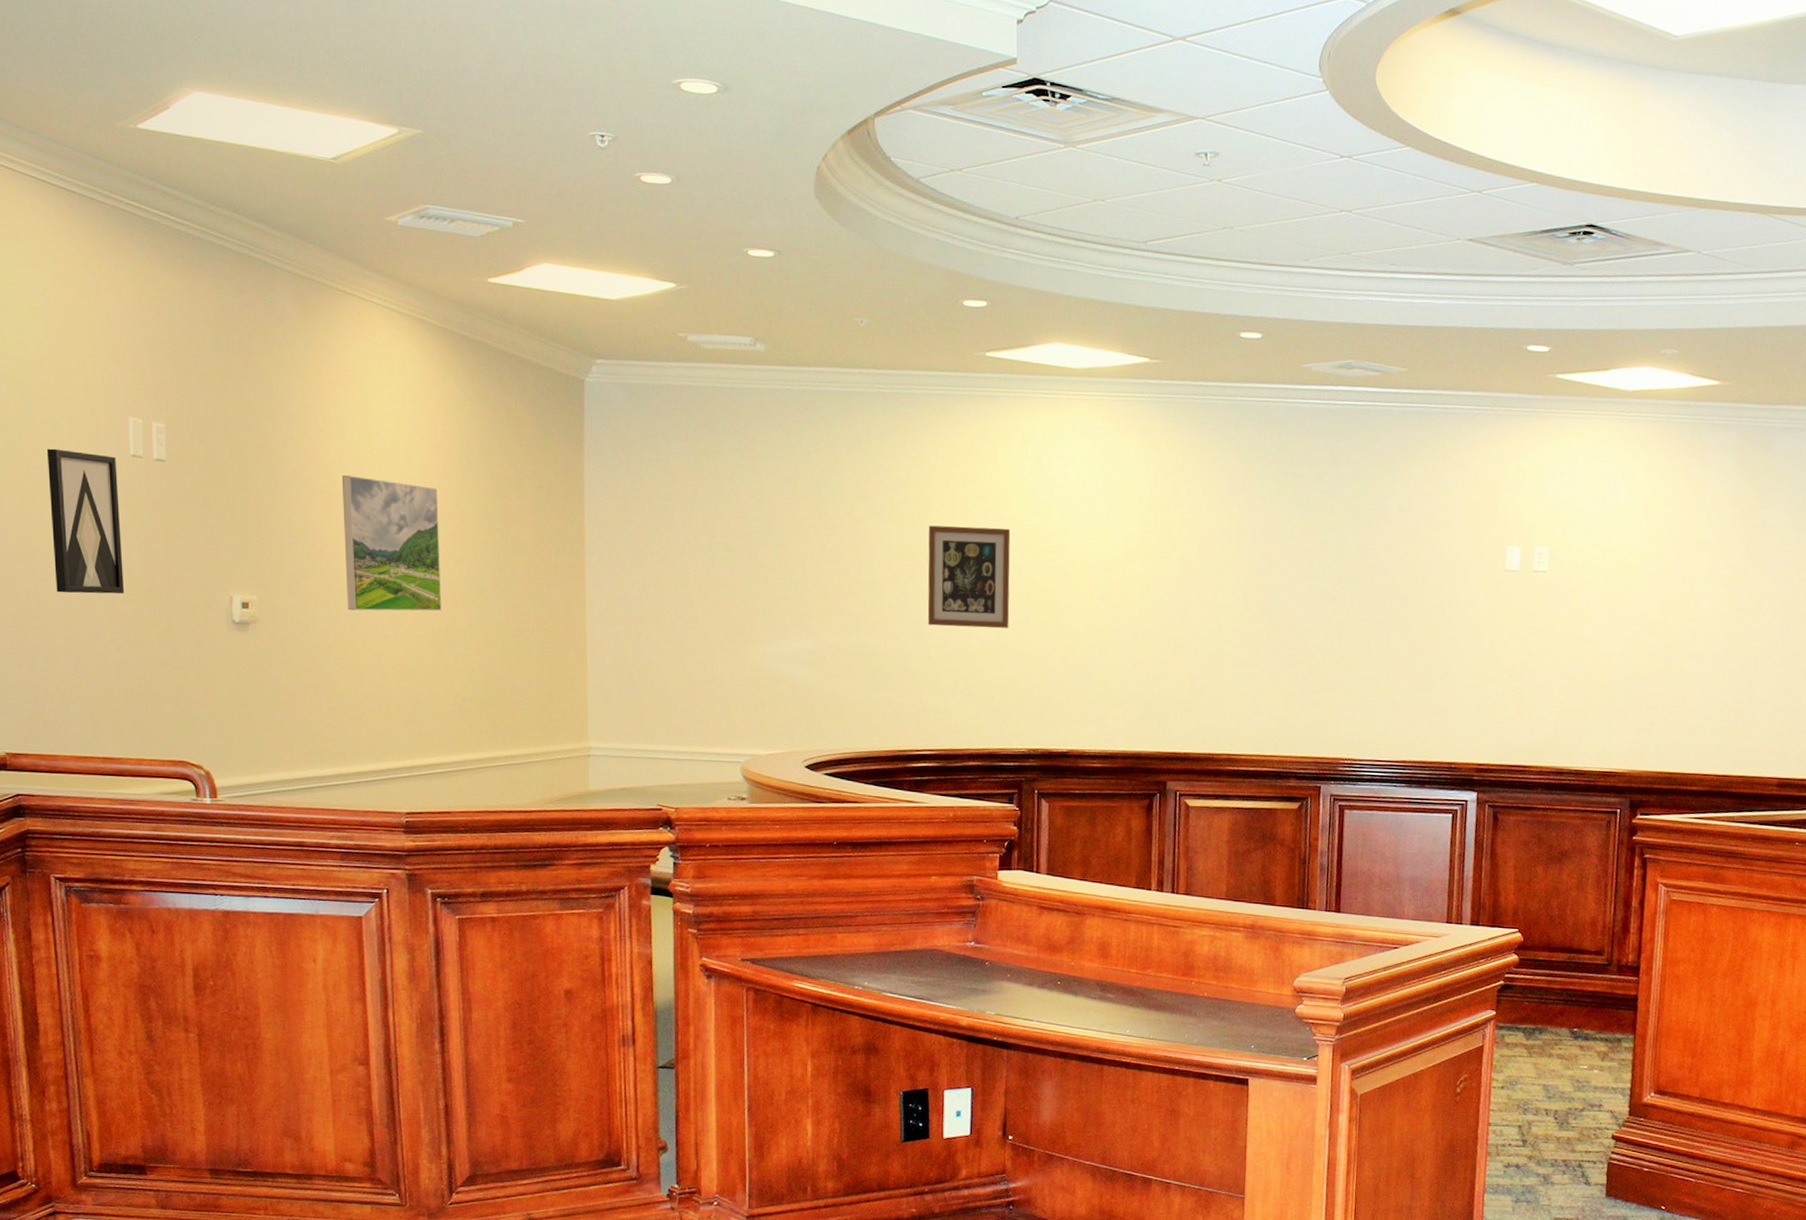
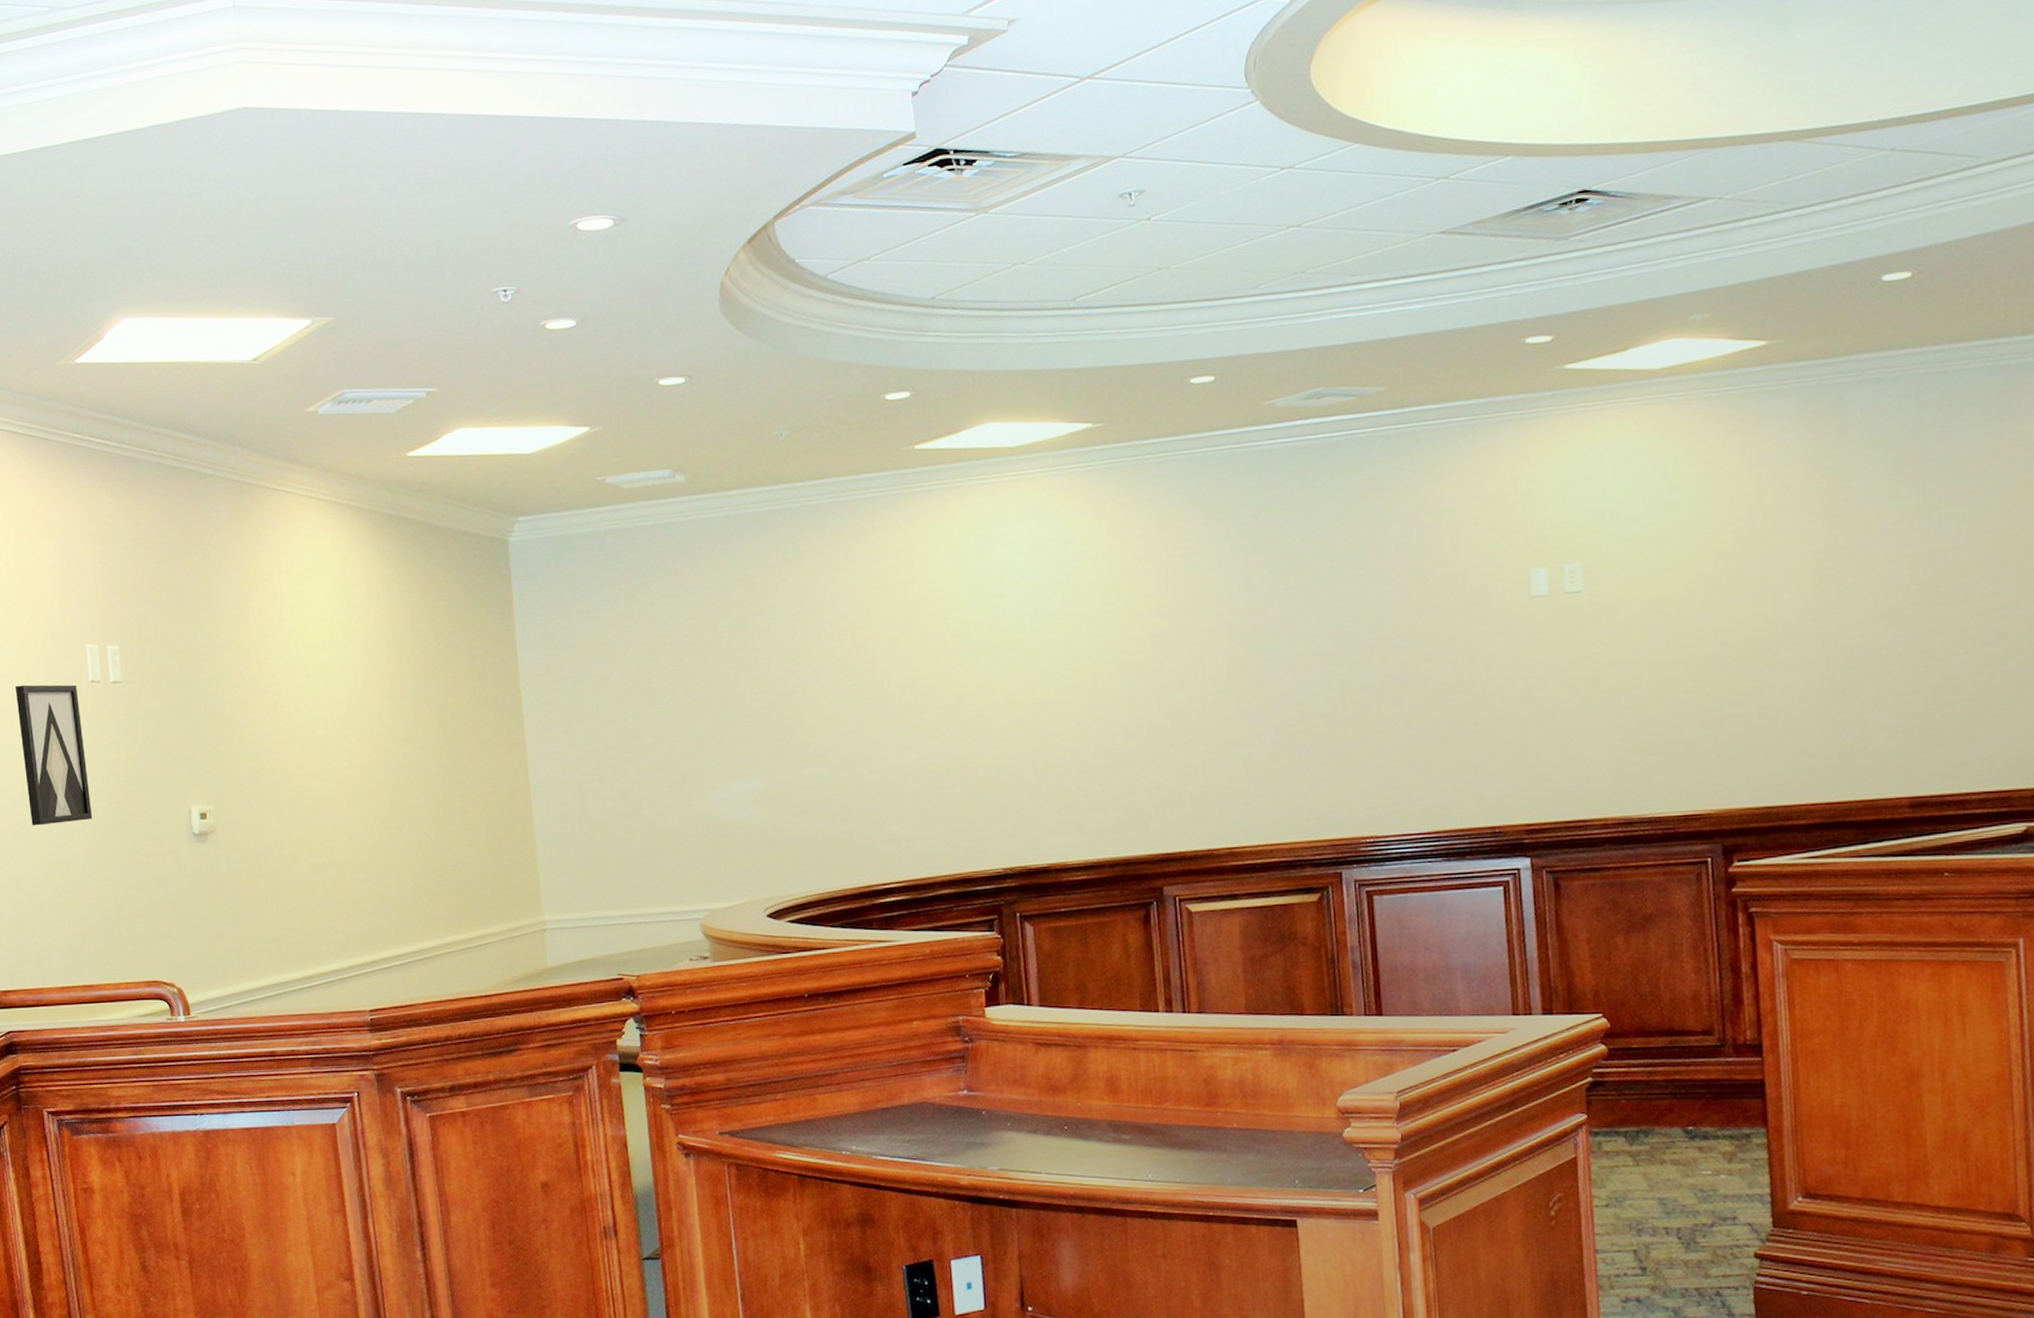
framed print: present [341,475,441,611] -> none [283,671,388,808]
wall art: present [927,525,1011,628] -> none [872,630,970,747]

